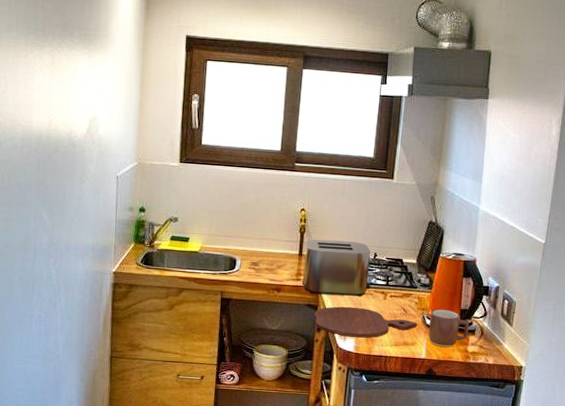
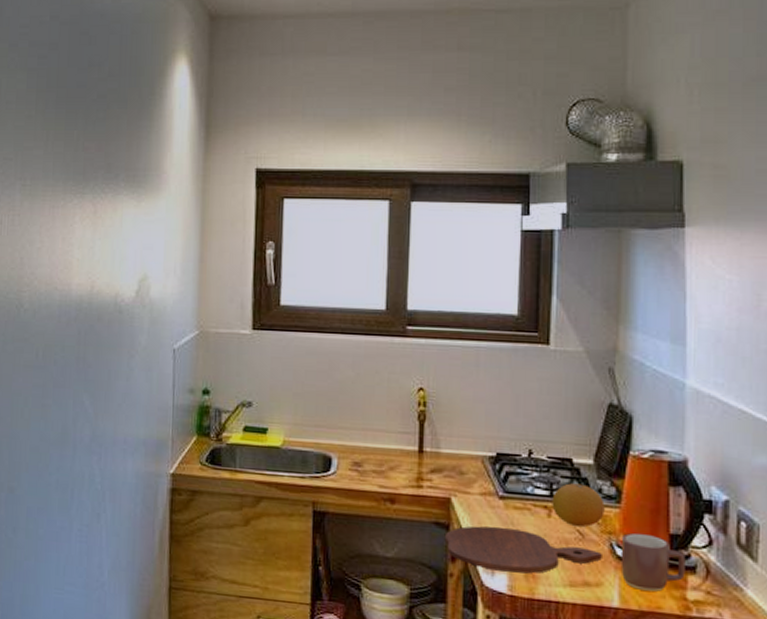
toaster: present [302,239,373,297] -> none [425,429,527,512]
fruit: none [387,276,422,306] -> present [552,483,605,527]

